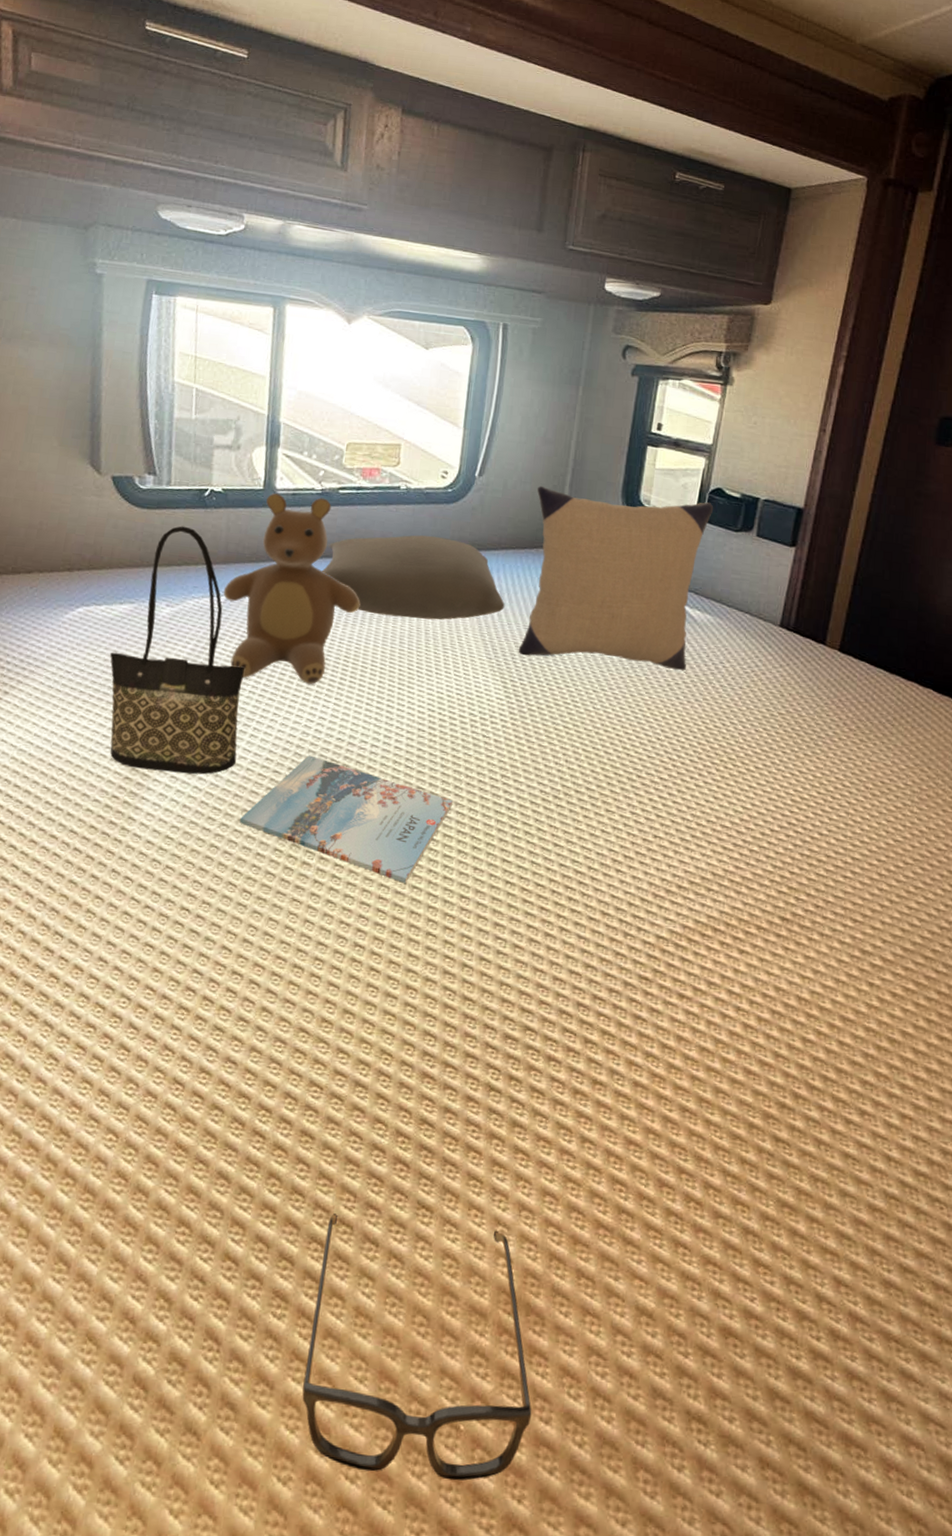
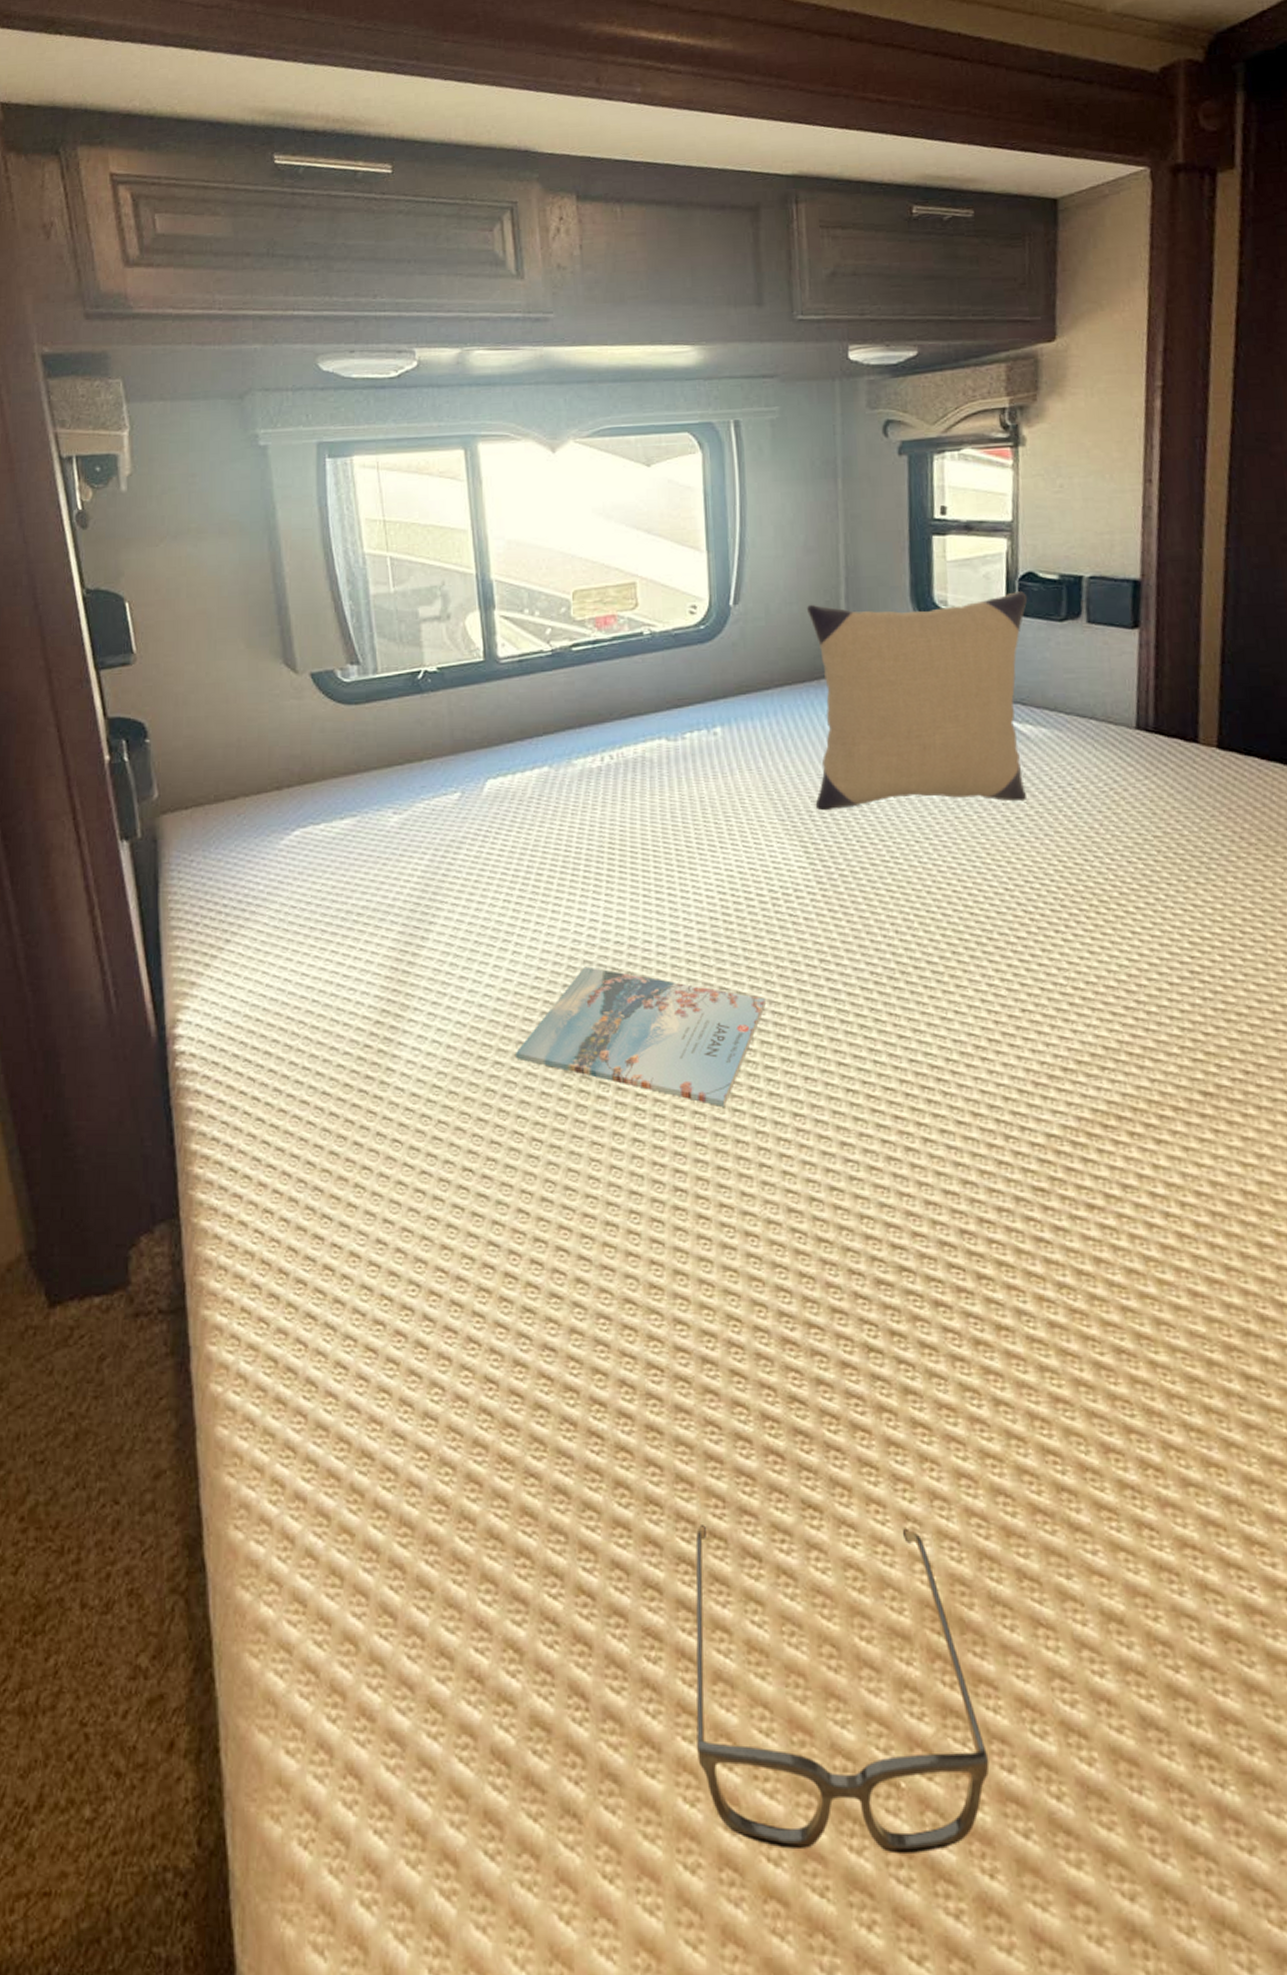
tote bag: present [109,526,246,774] -> none [337,718,500,1009]
teddy bear: present [223,493,361,684] -> none [456,660,618,885]
pillow: present [322,535,505,620] -> none [567,684,790,788]

